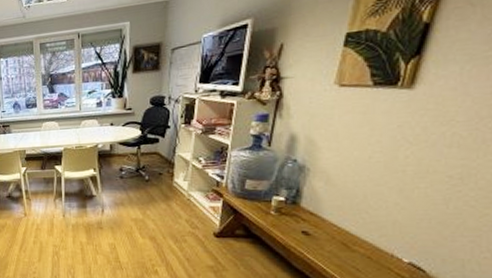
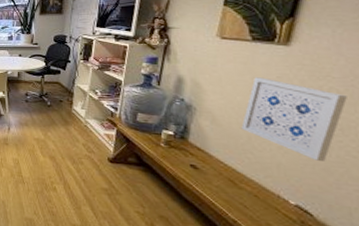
wall art: none [357,127,470,214] -> present [241,77,347,161]

